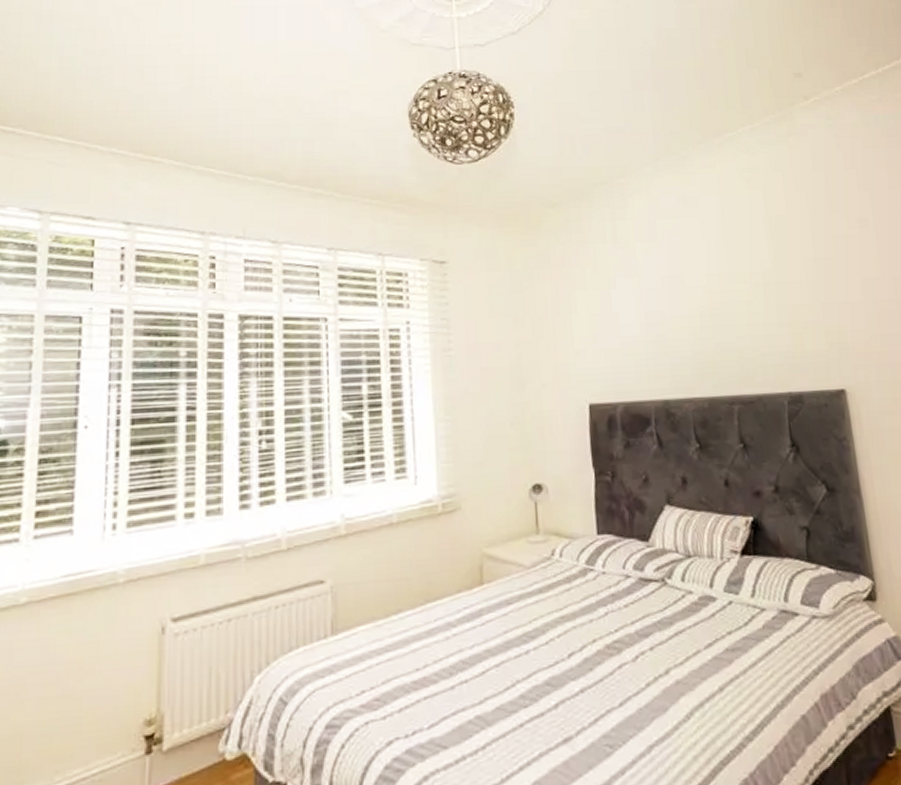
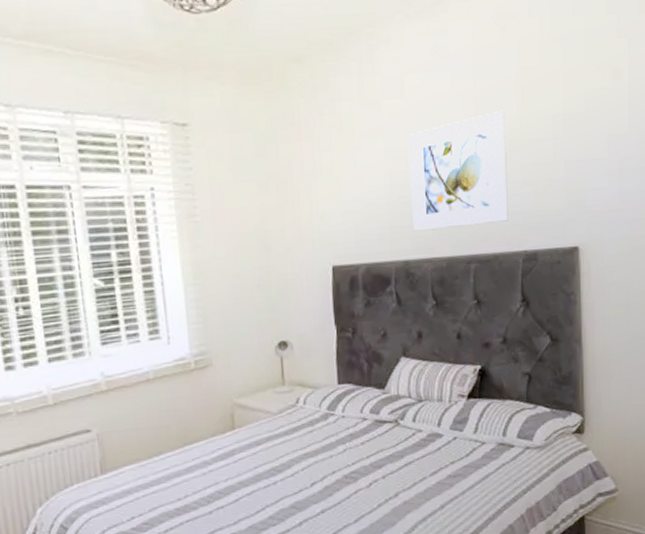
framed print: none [661,253,770,370] -> present [407,110,509,232]

